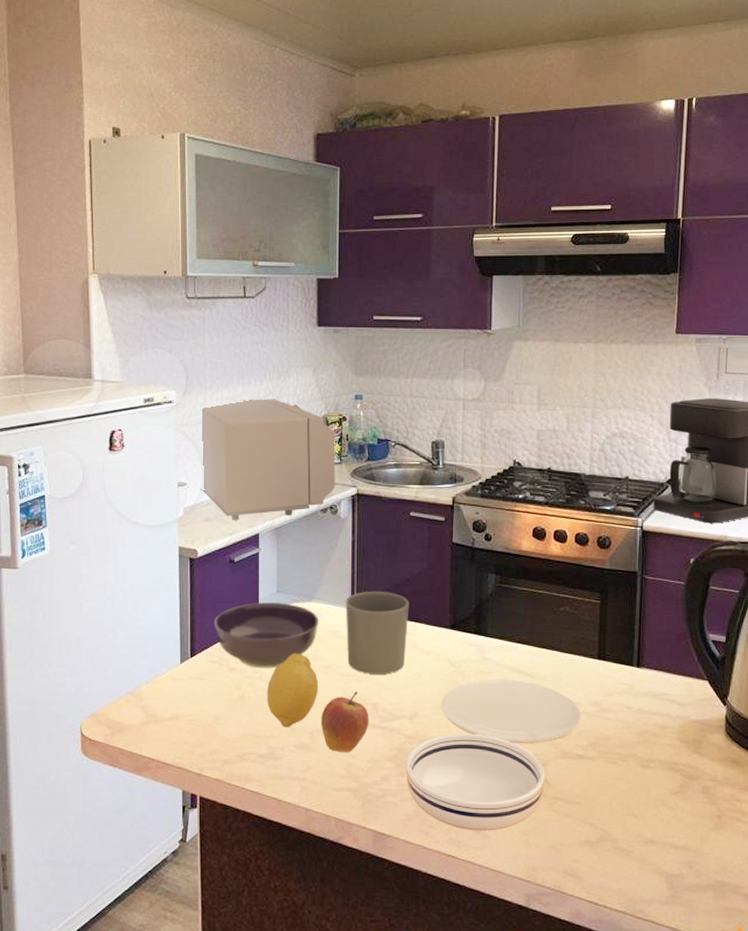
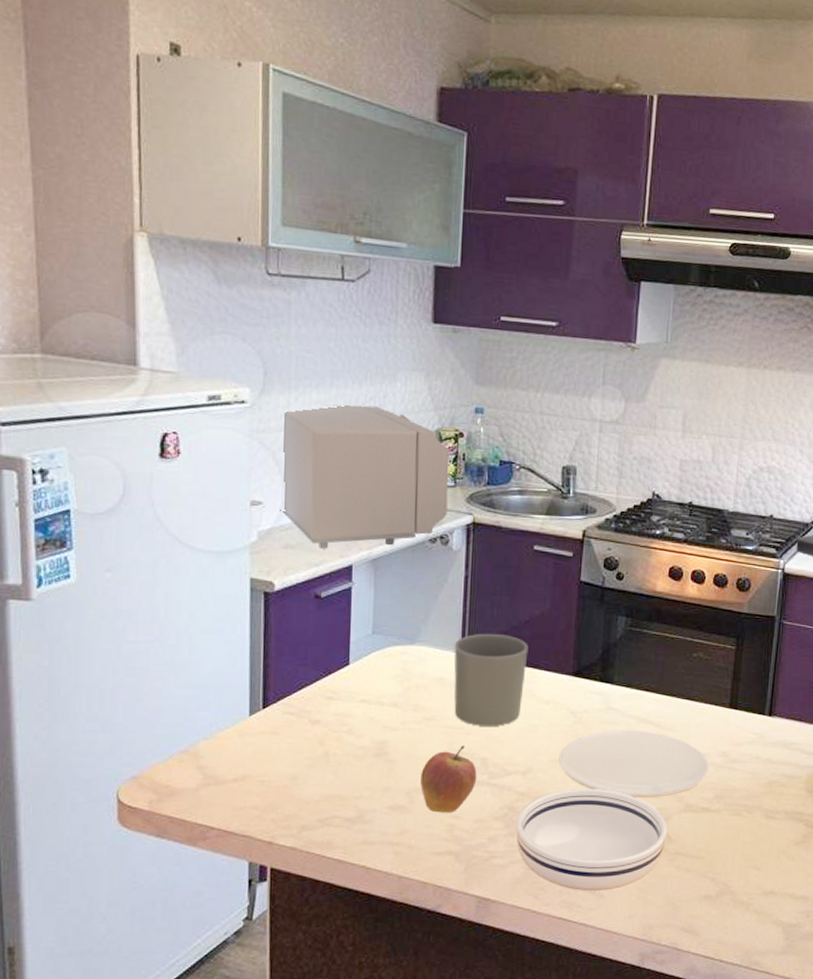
bowl: present [214,603,319,669] -> none [294,645,423,721]
fruit: present [266,654,319,728] -> none [356,704,420,787]

